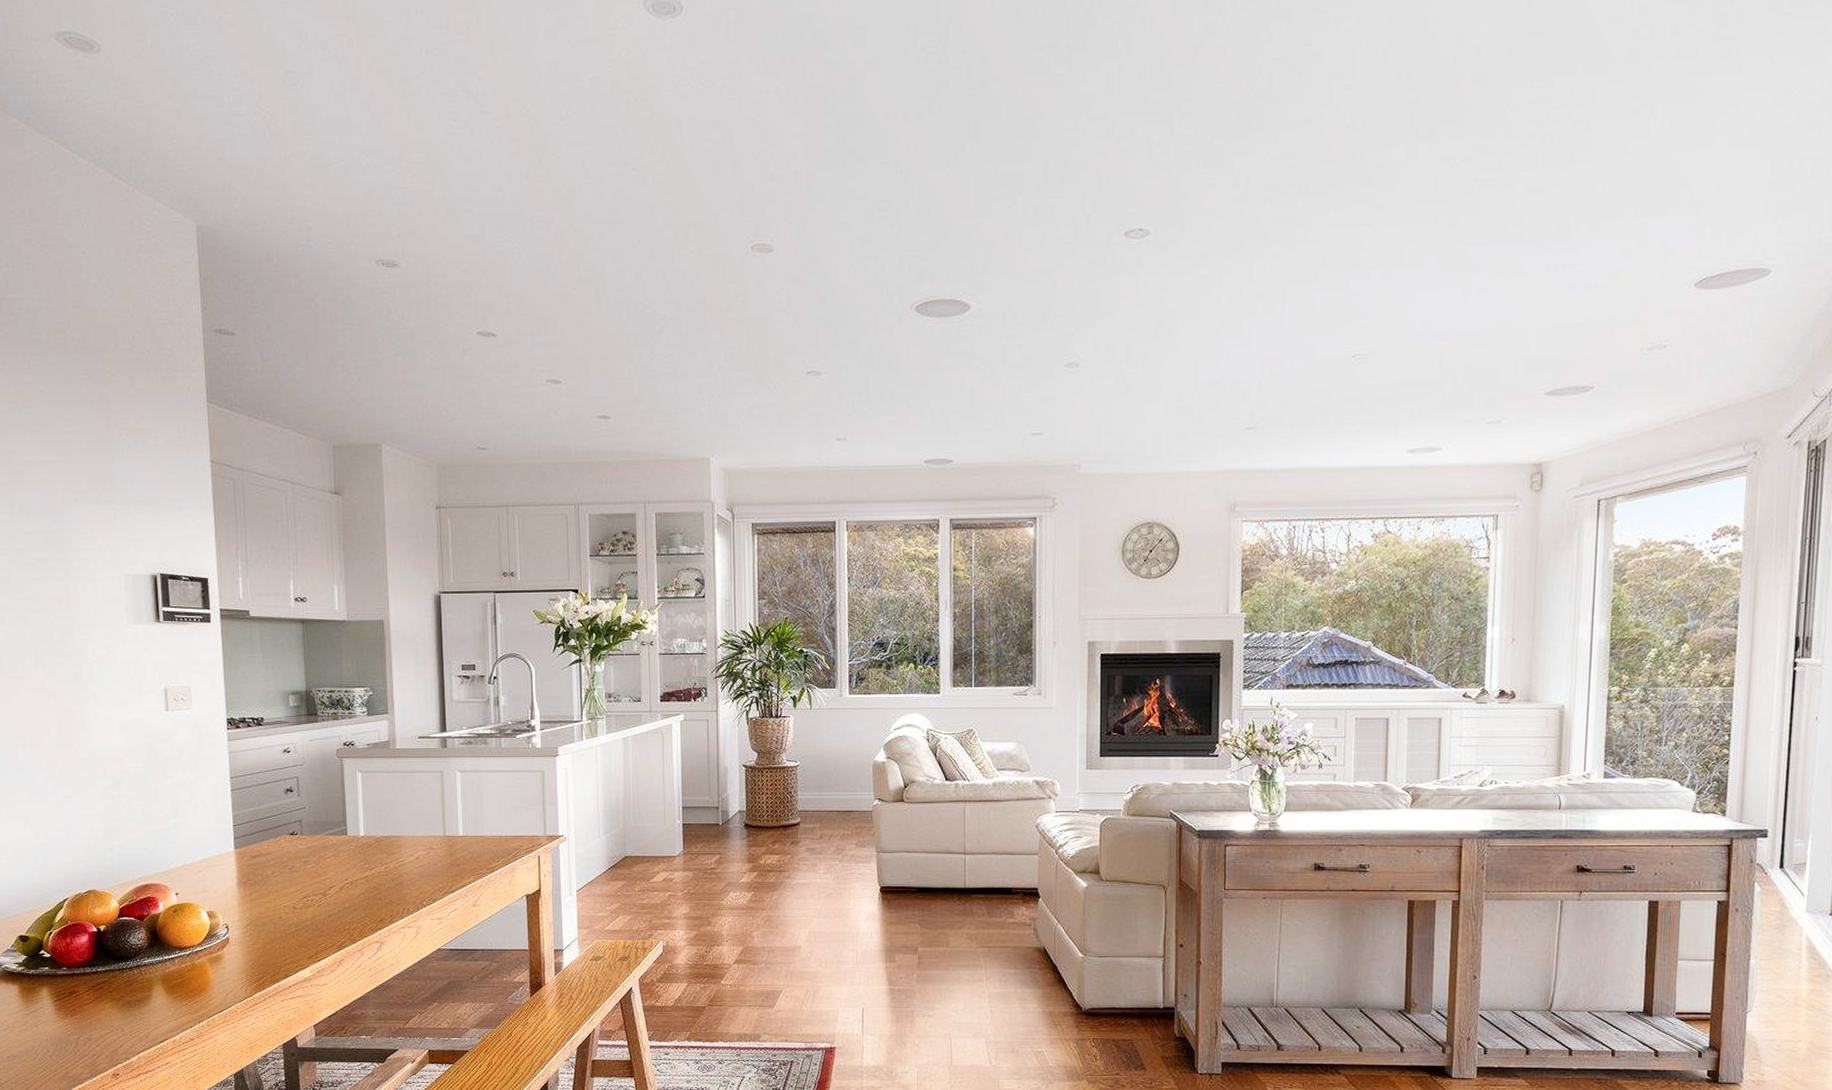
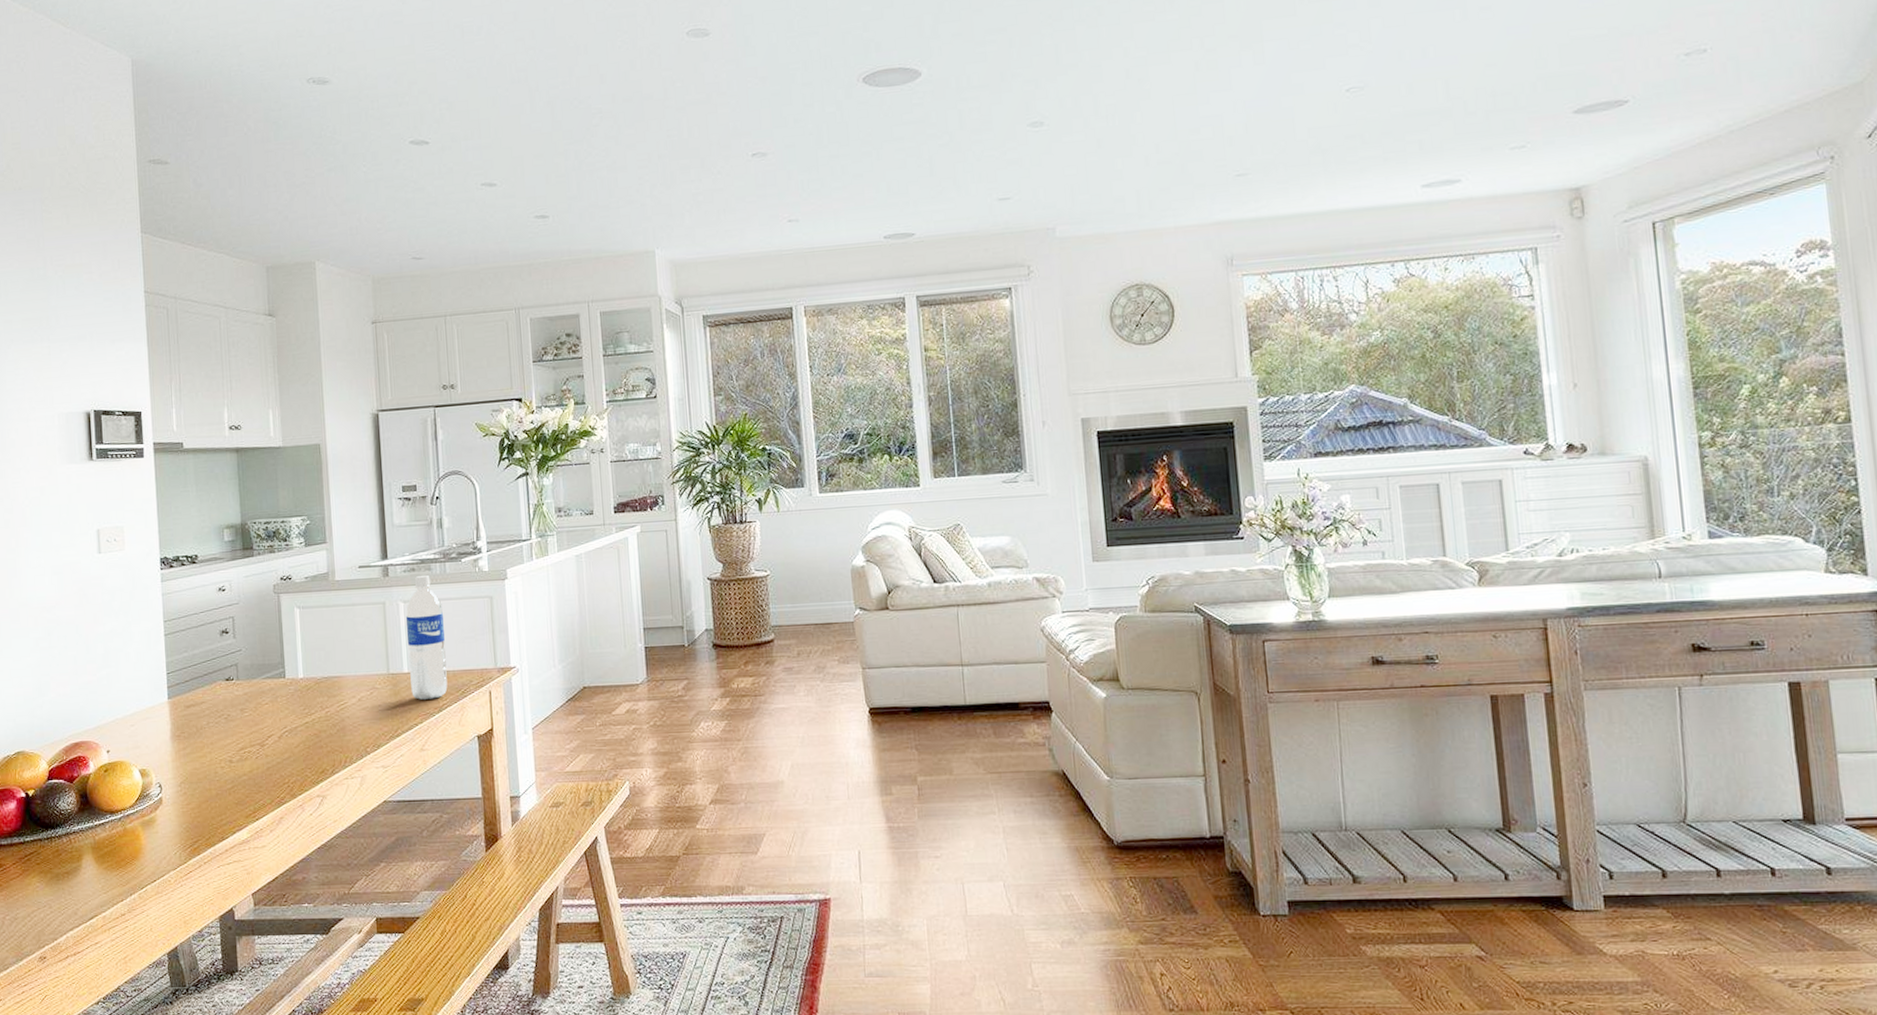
water bottle: none [462,749,500,861] -> present [405,576,448,700]

